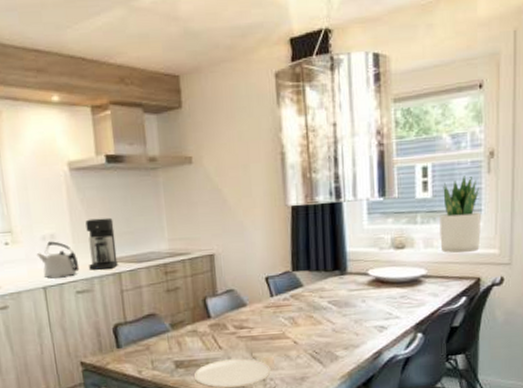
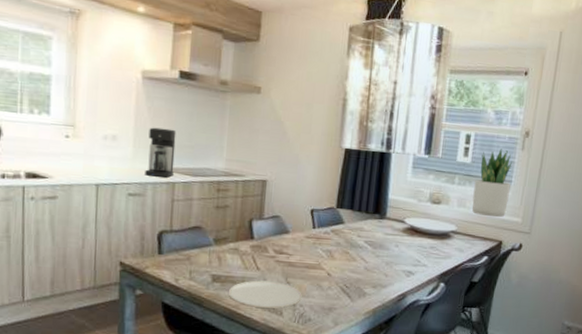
kettle: present [36,241,80,280] -> none [95,141,136,179]

